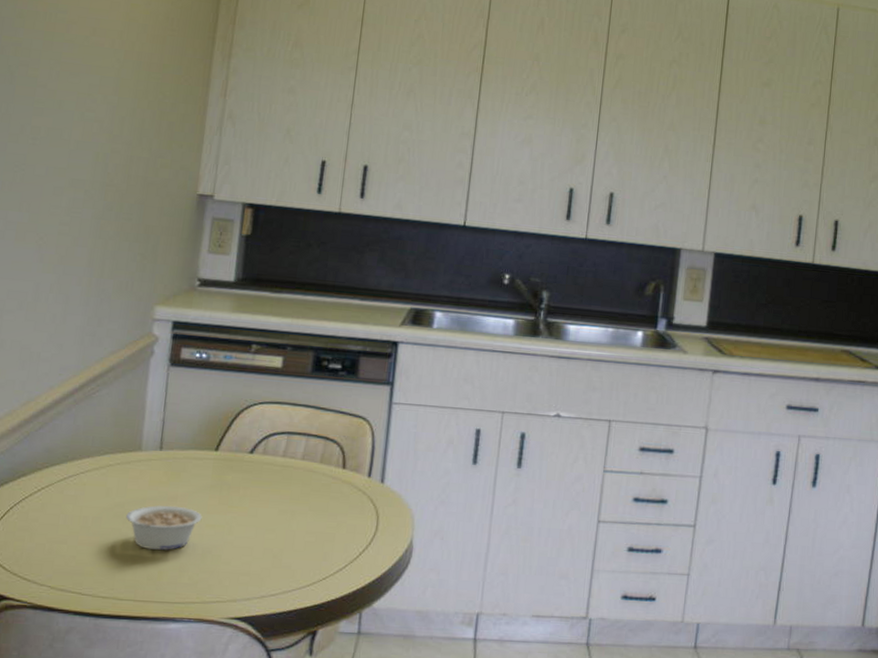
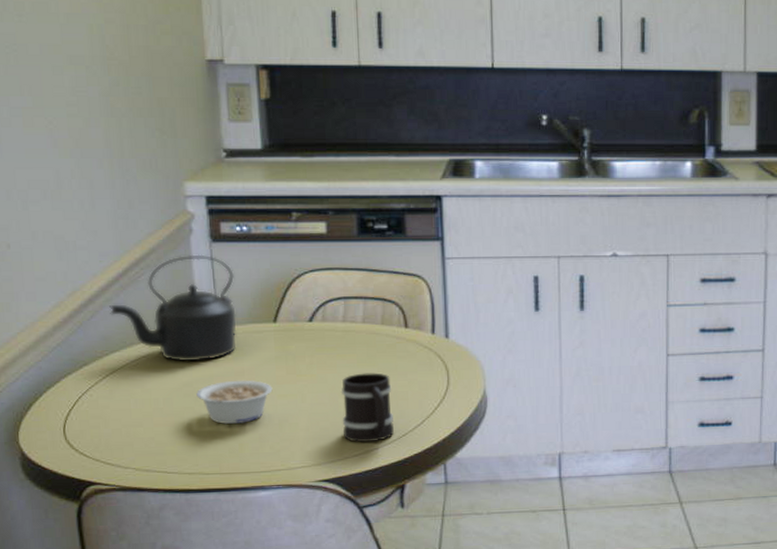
kettle: none [58,376,186,483] -> present [109,254,237,362]
mug: none [264,510,320,583] -> present [340,372,394,443]

